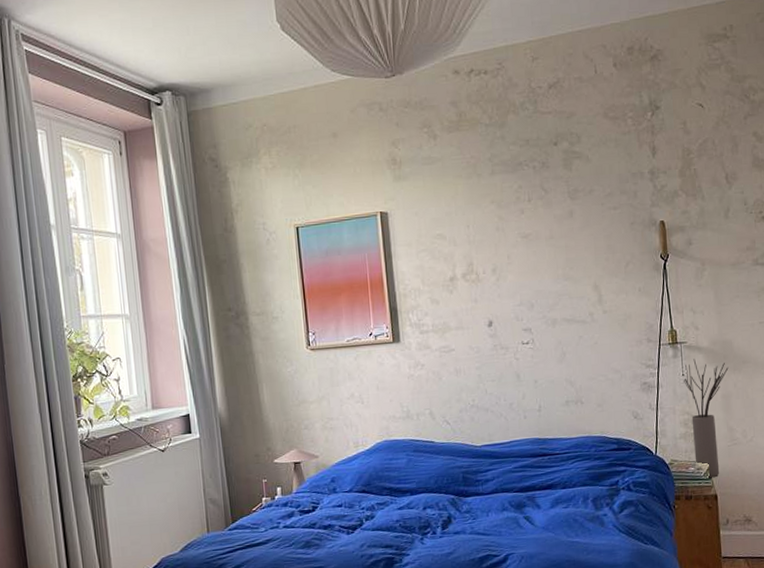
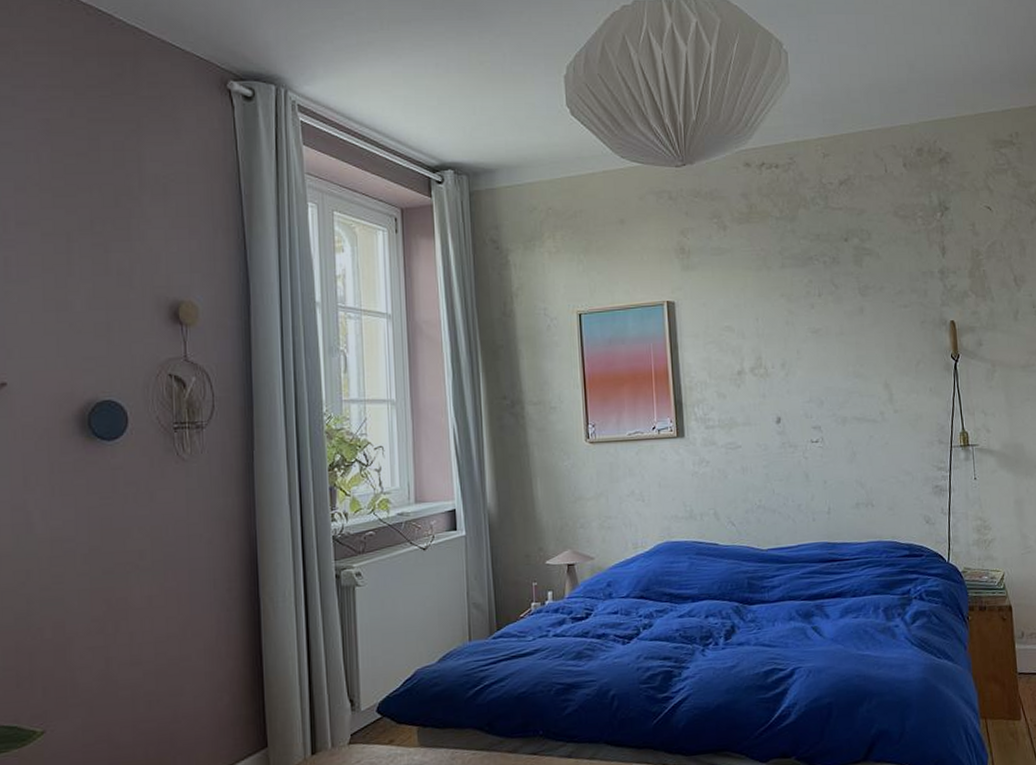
vase: present [684,359,729,479] -> none [976,462,1021,588]

